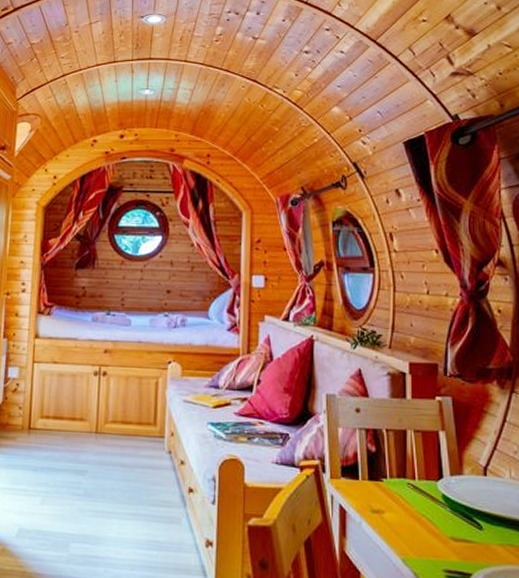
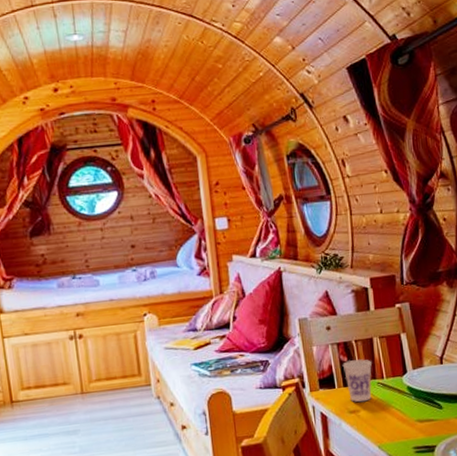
cup: none [369,451,403,503] -> present [342,359,372,403]

